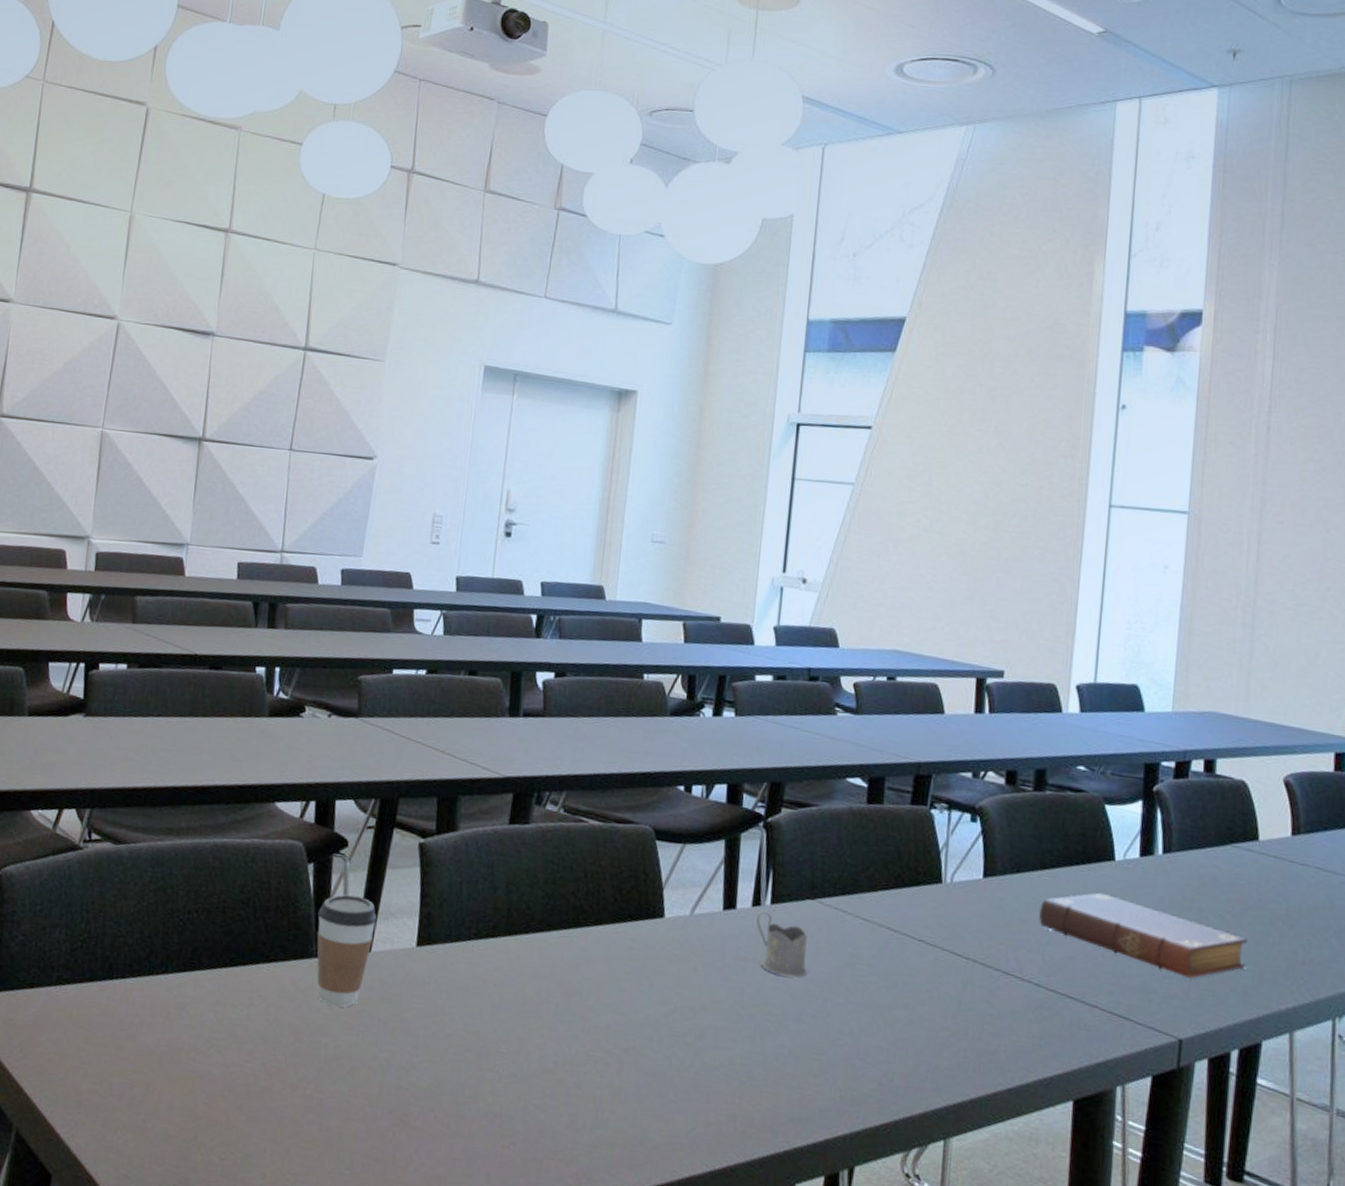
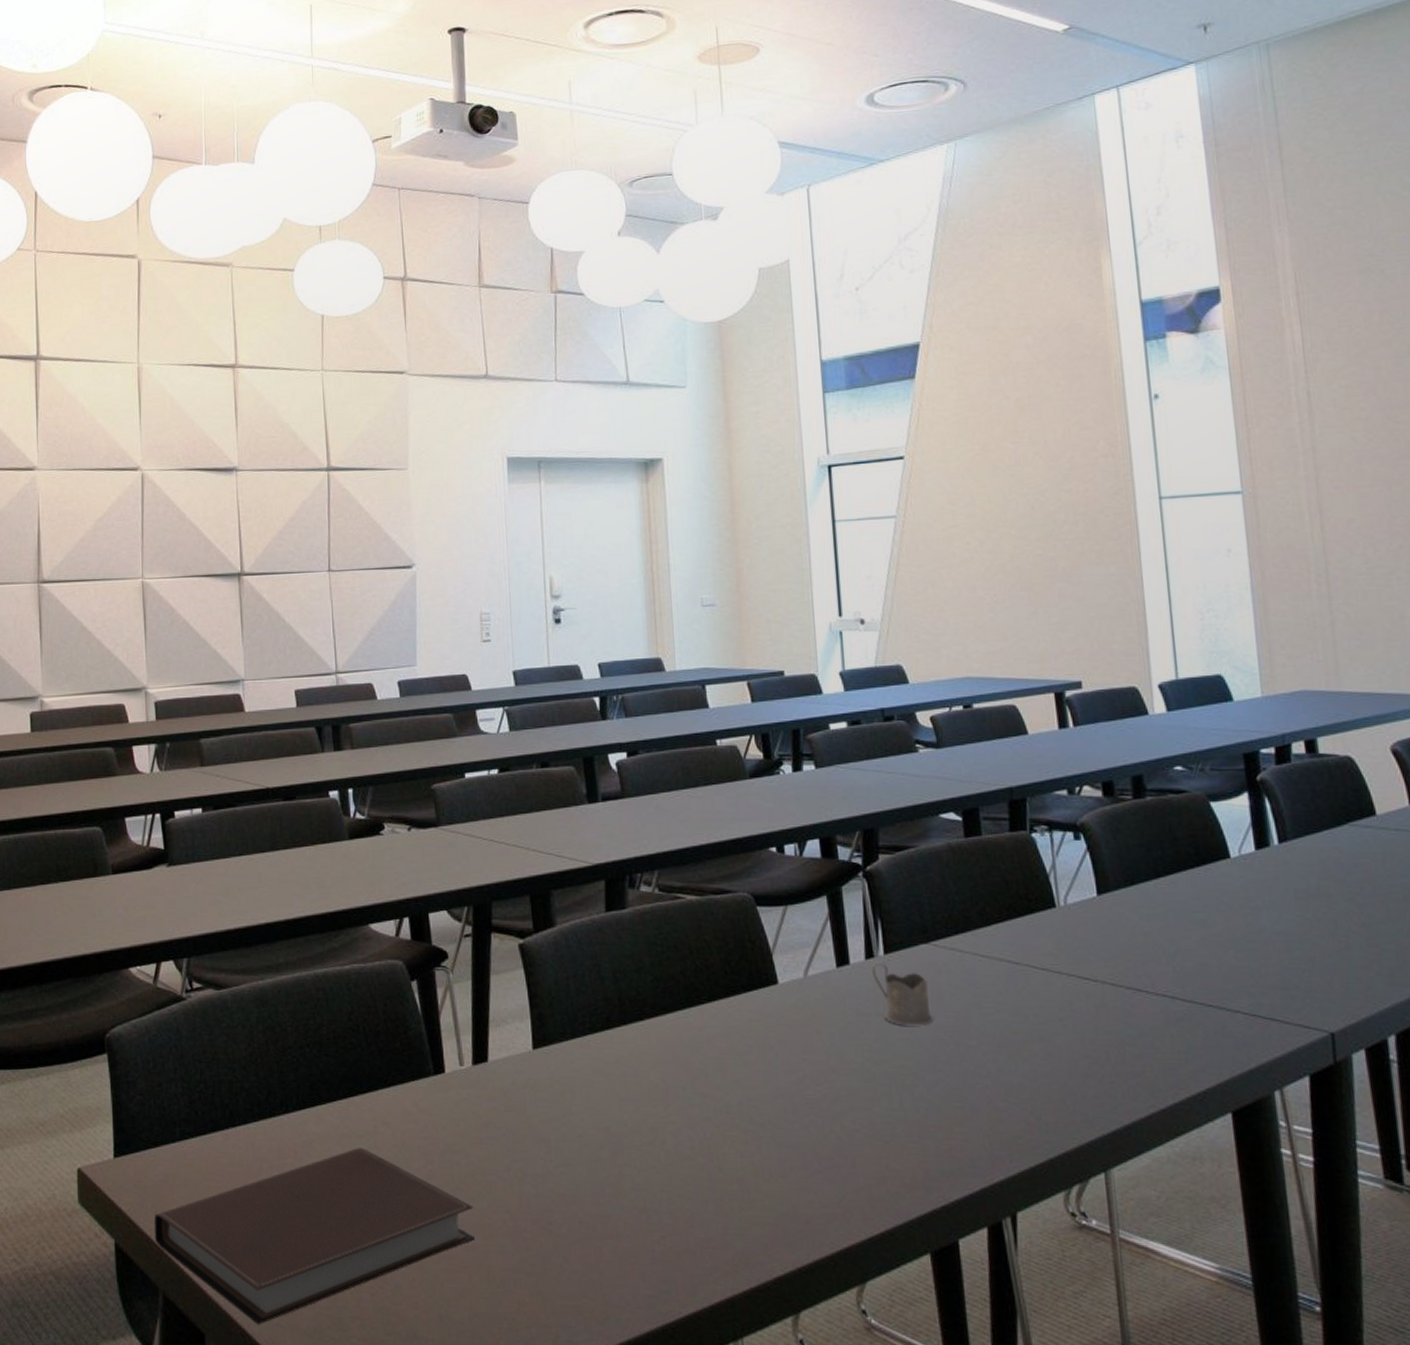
notebook: none [16,1016,334,1174] -> present [153,1147,475,1325]
coffee cup: present [317,894,377,1007] -> none [428,1007,489,1122]
book: present [1039,892,1248,978] -> none [1161,893,1386,968]

